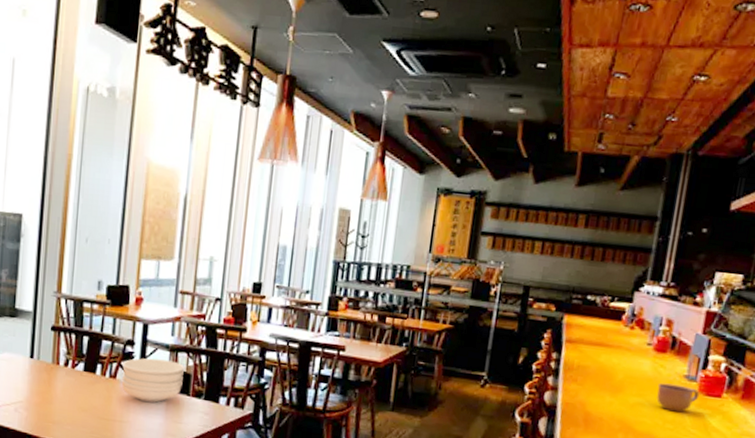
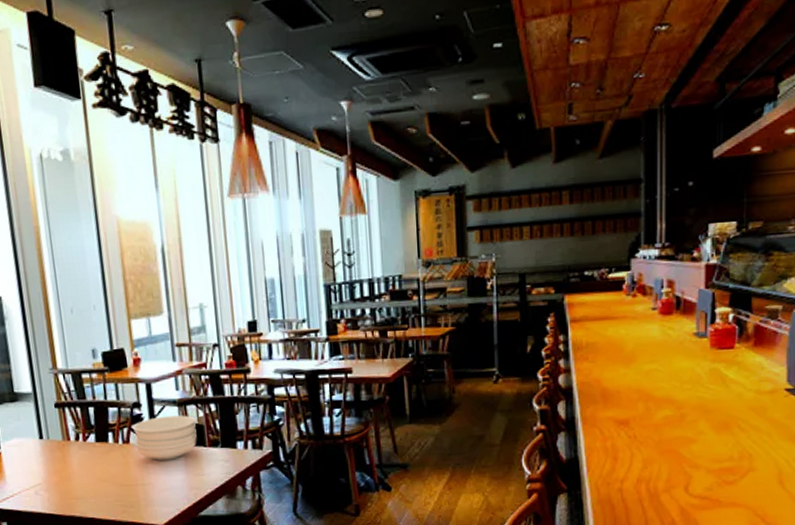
teacup: present [656,383,700,413] -> none [669,343,712,371]

